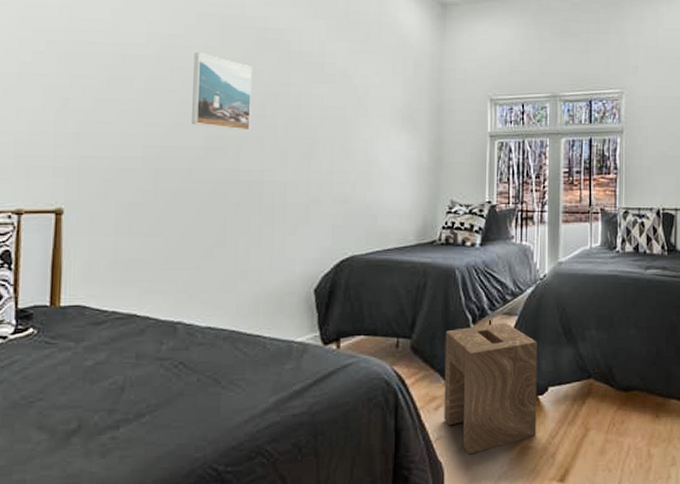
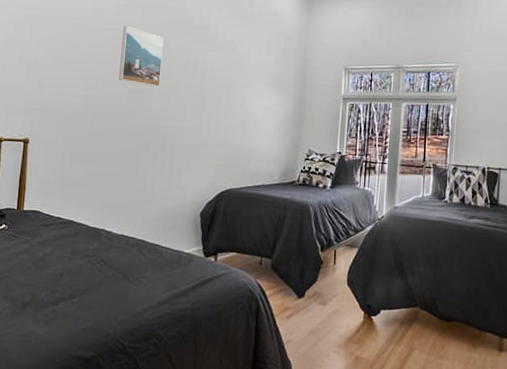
stool: present [443,322,537,455] -> none [294,252,373,358]

